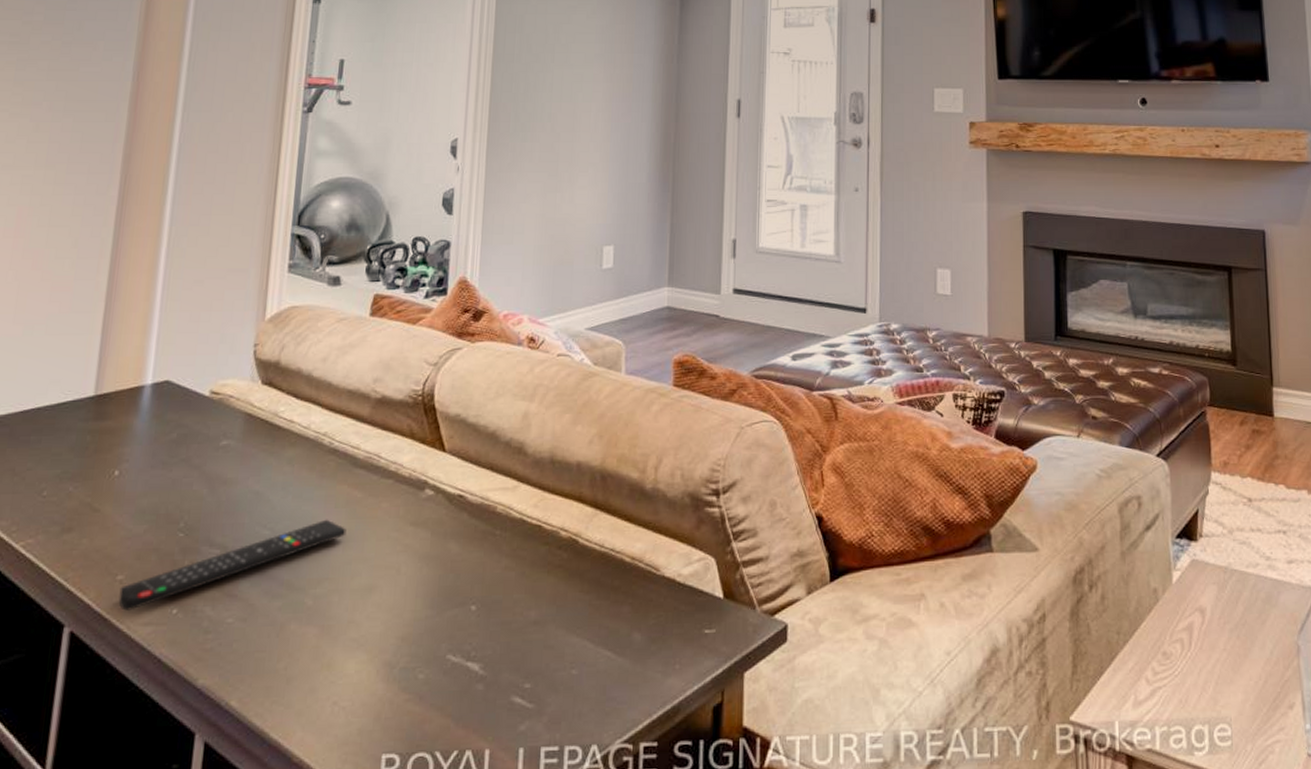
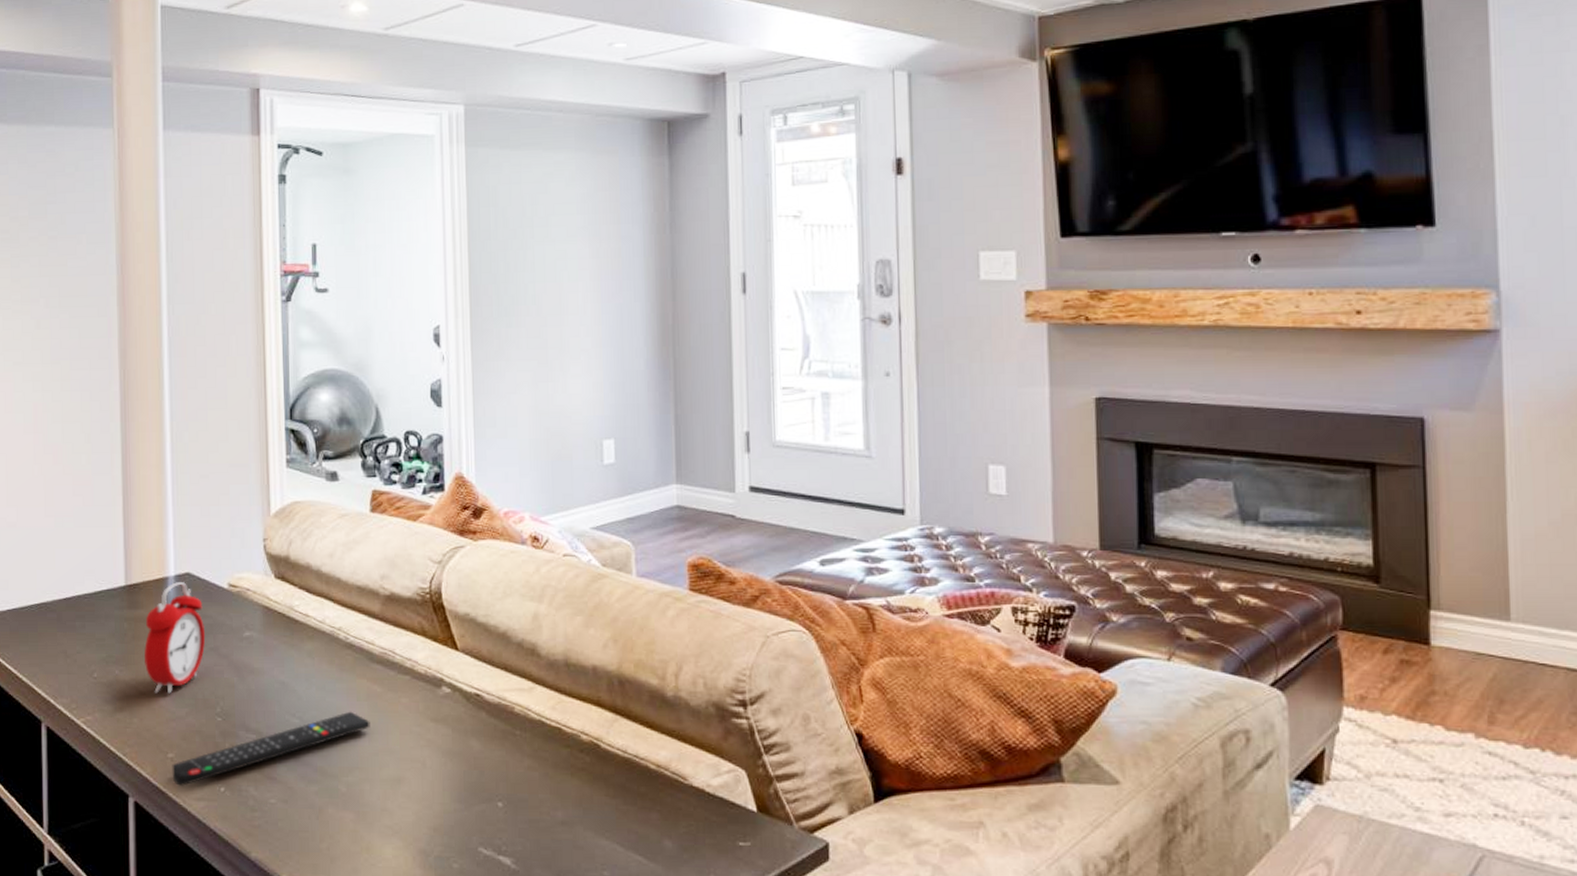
alarm clock: none [104,390,179,510] -> present [144,582,206,694]

